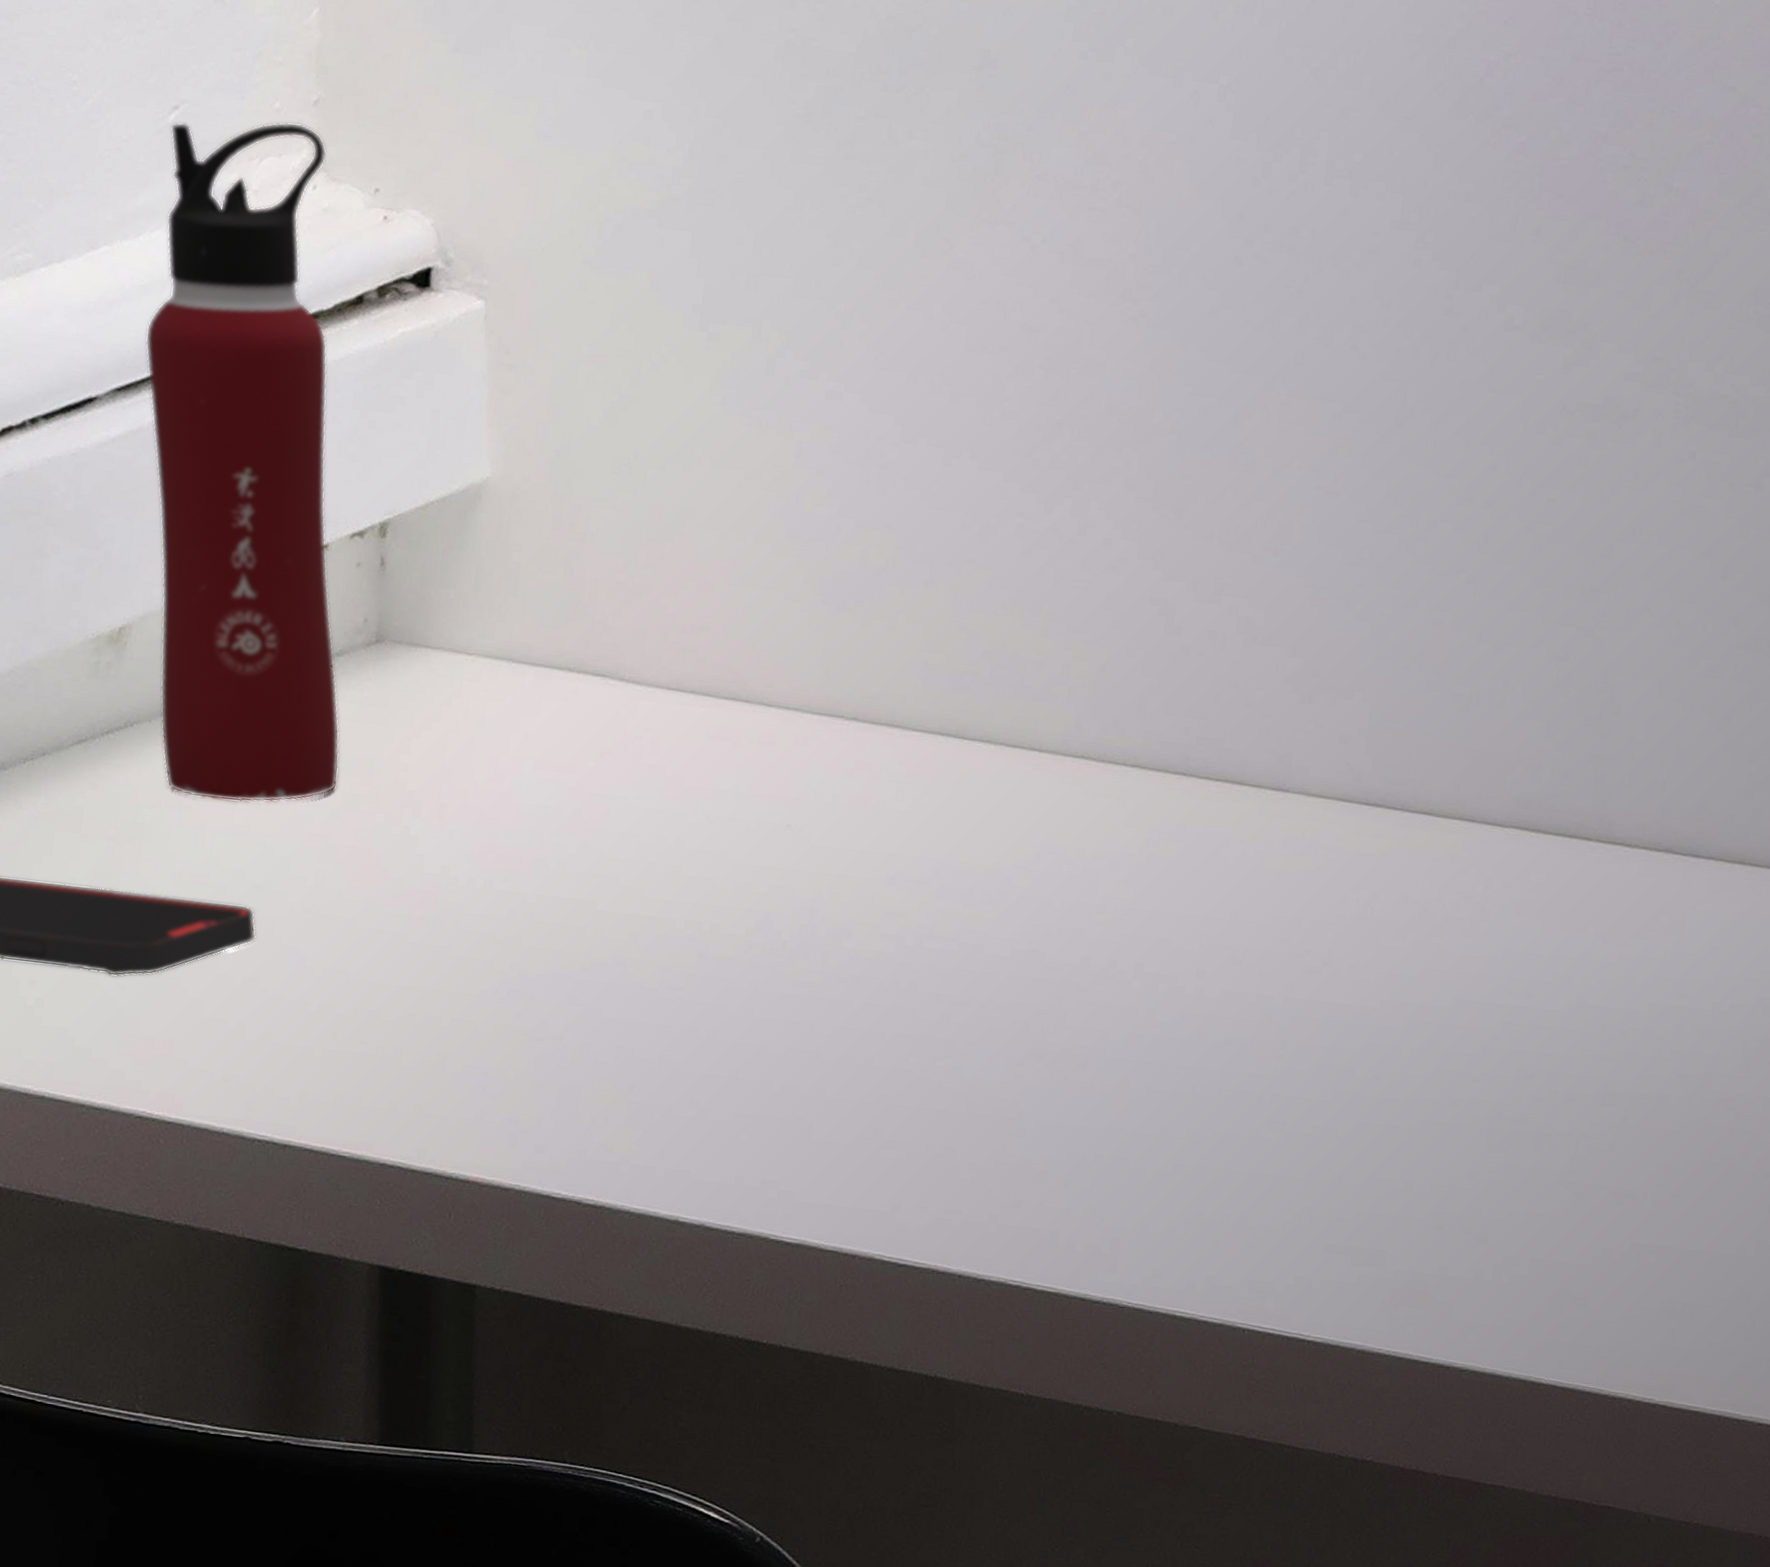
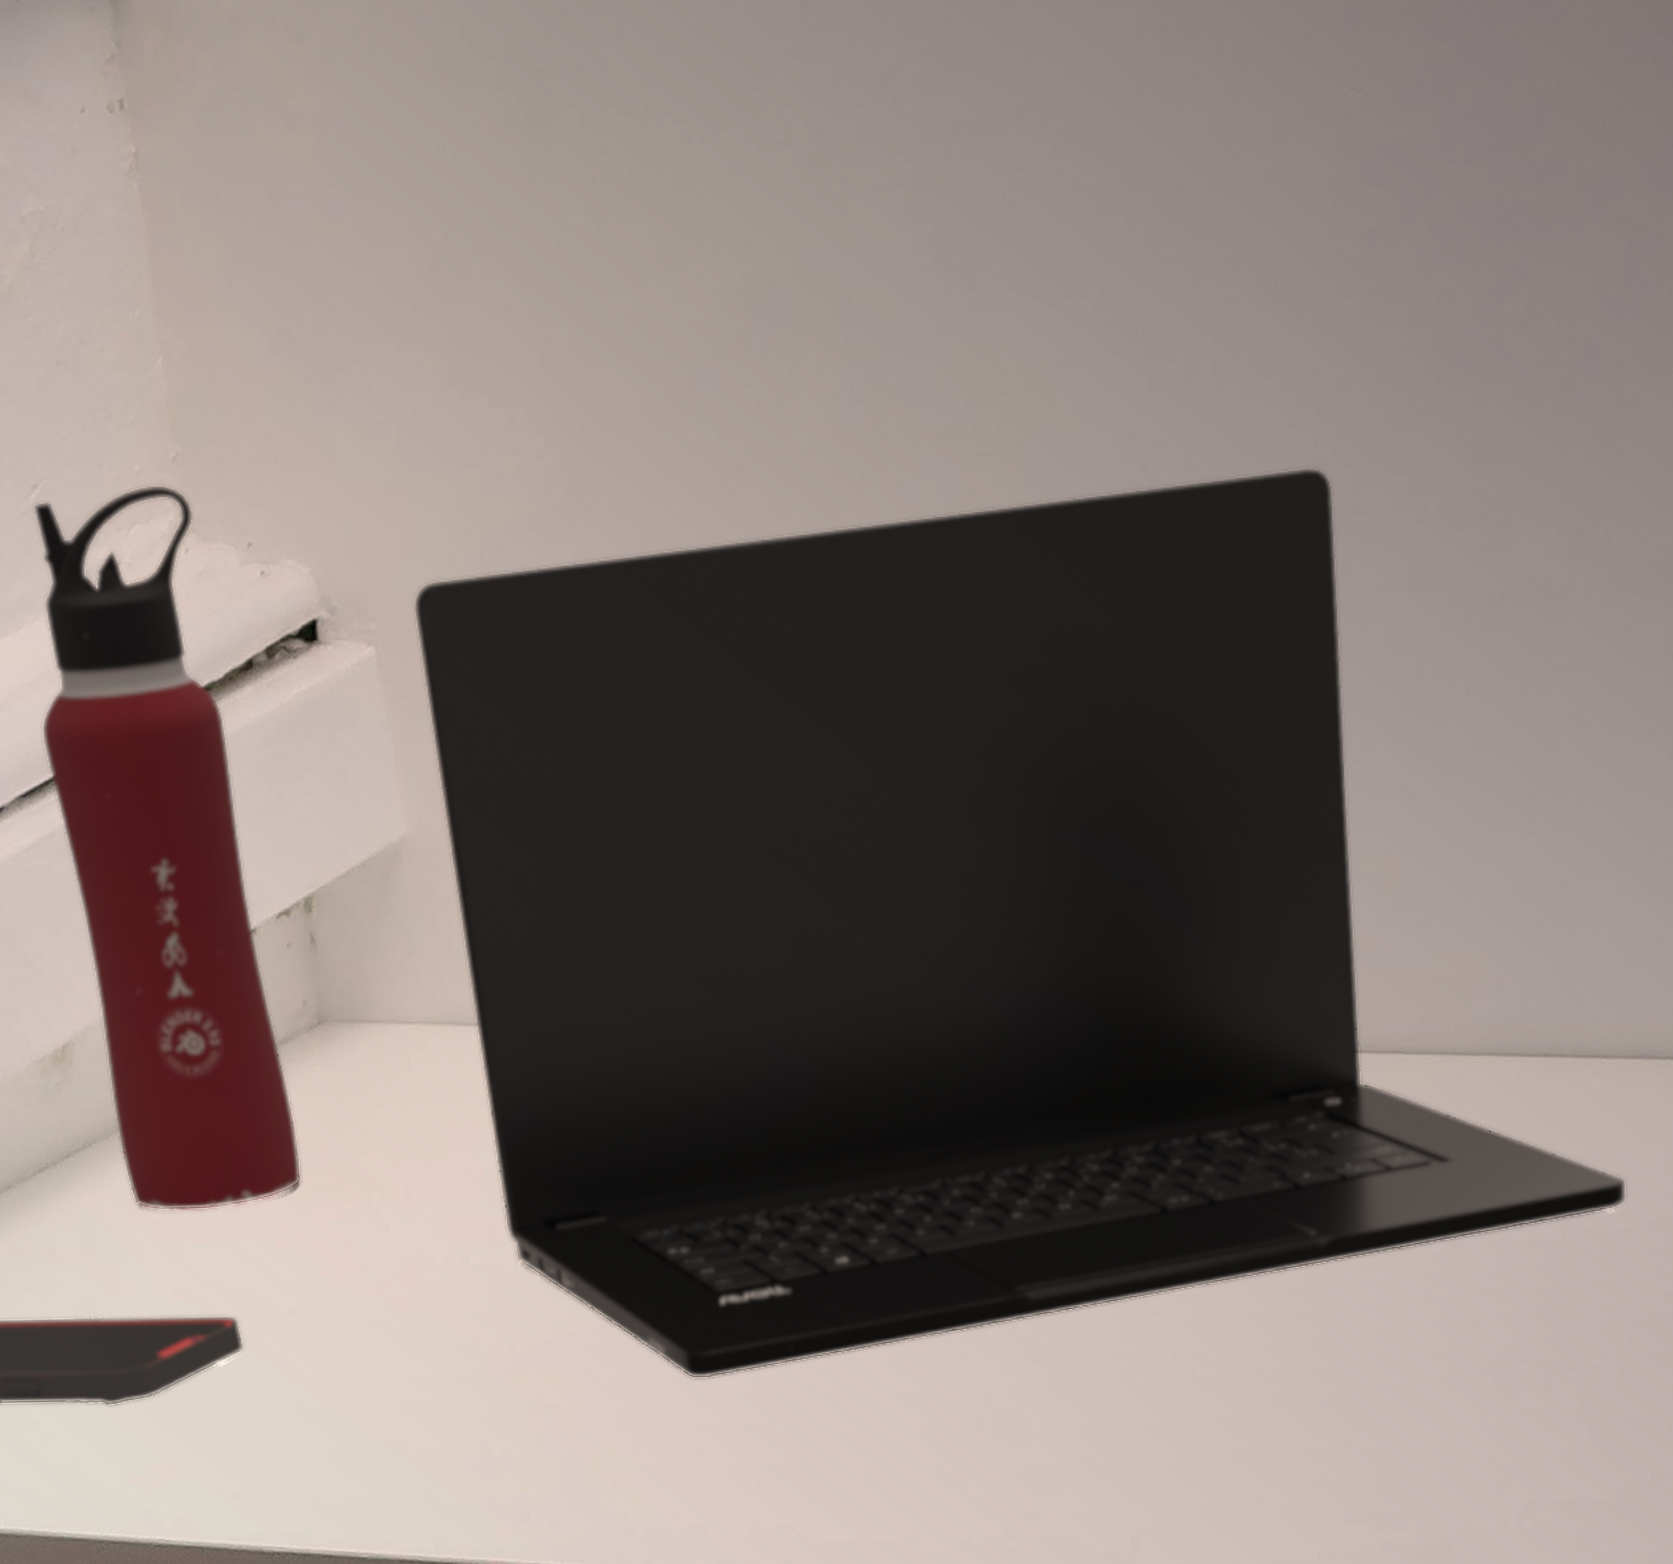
laptop: none [526,248,1637,1031] -> present [413,466,1627,1379]

